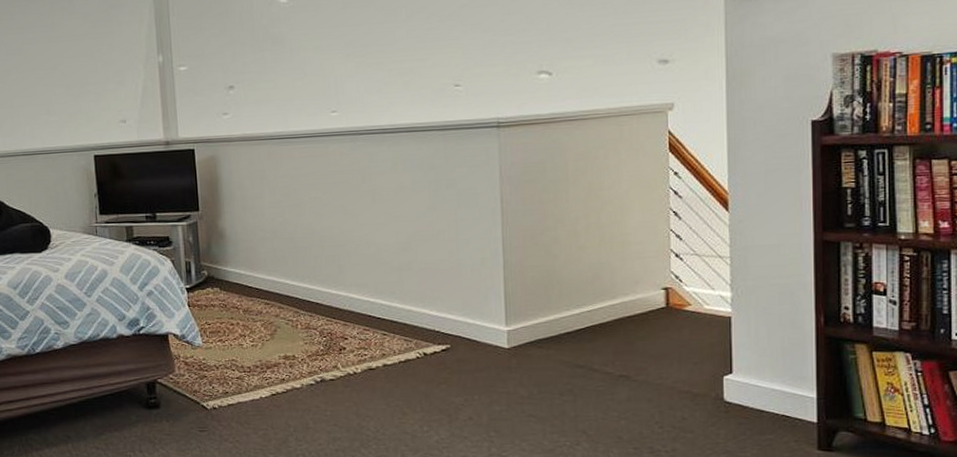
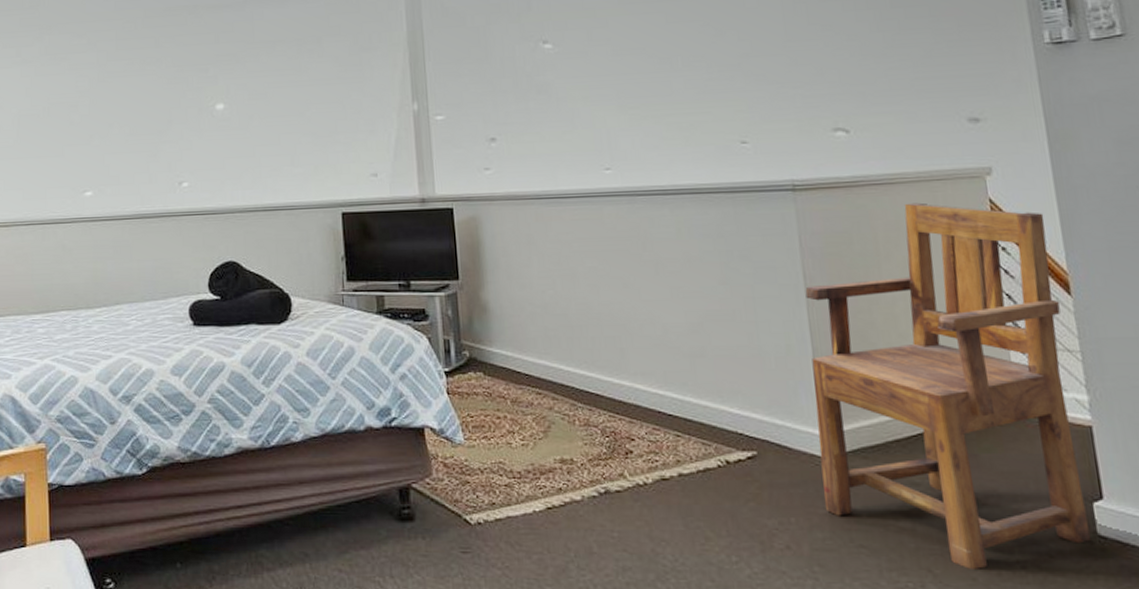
armchair: none [501,135,719,430] -> present [805,202,1092,569]

